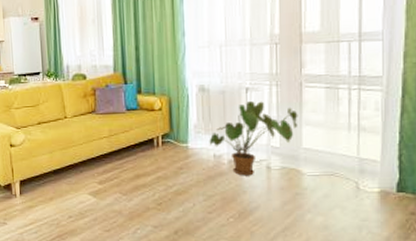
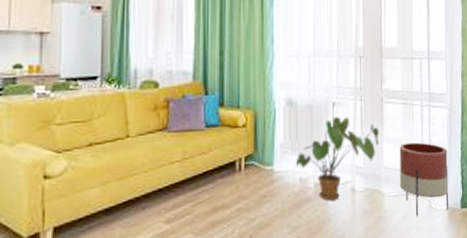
planter: none [320,125,382,196] -> present [399,142,449,216]

